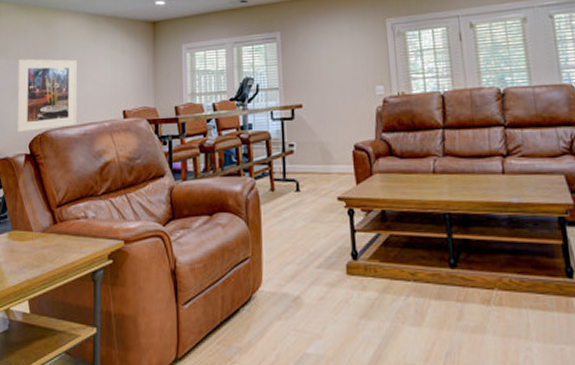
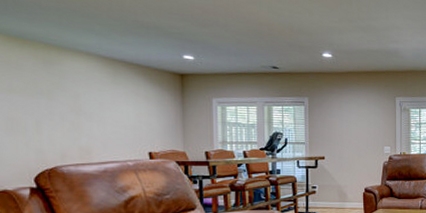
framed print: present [17,58,78,133] -> none [12,93,95,167]

